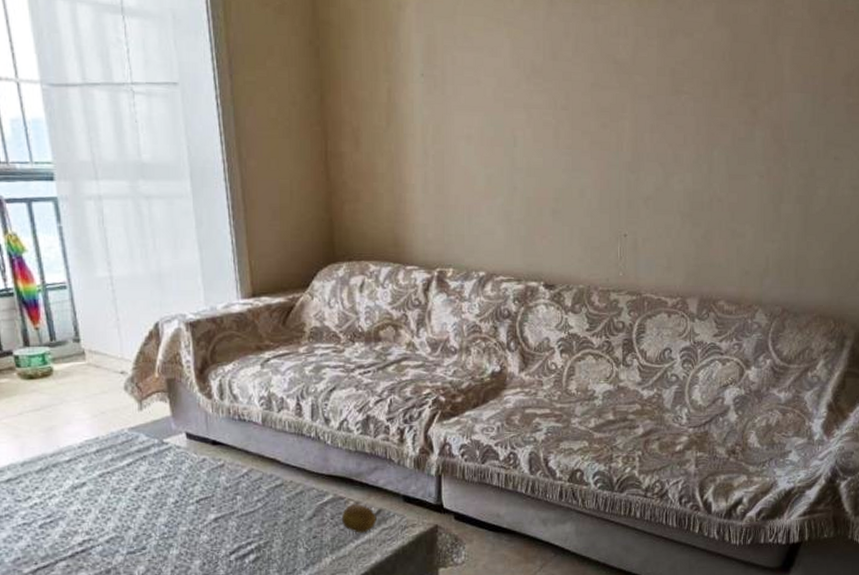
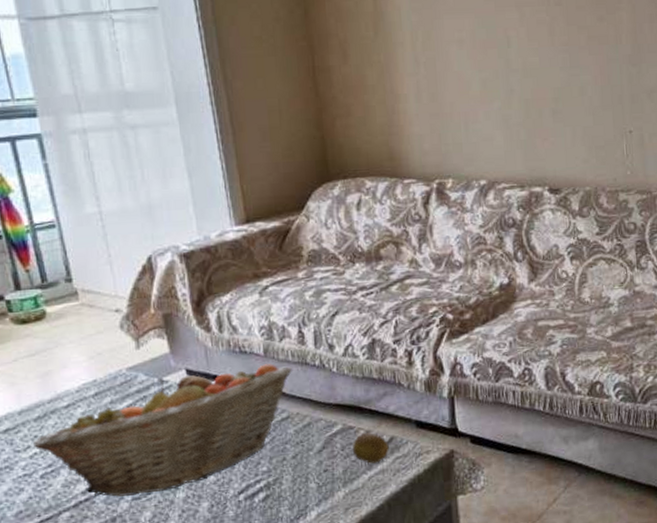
fruit basket: none [33,433,288,550] -> present [32,364,292,497]

